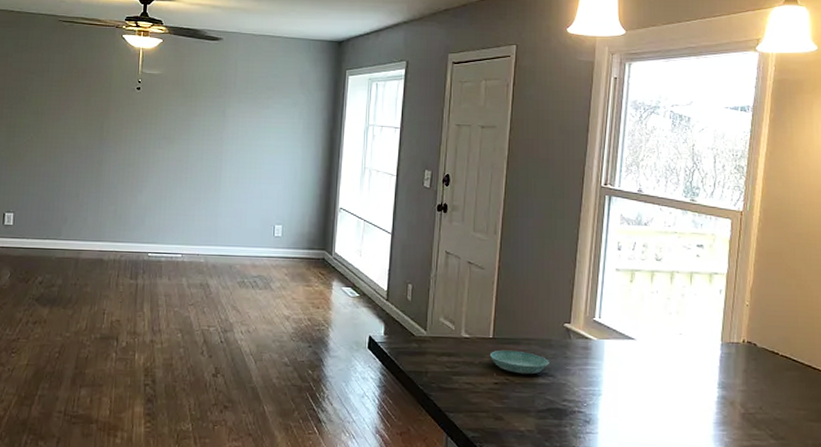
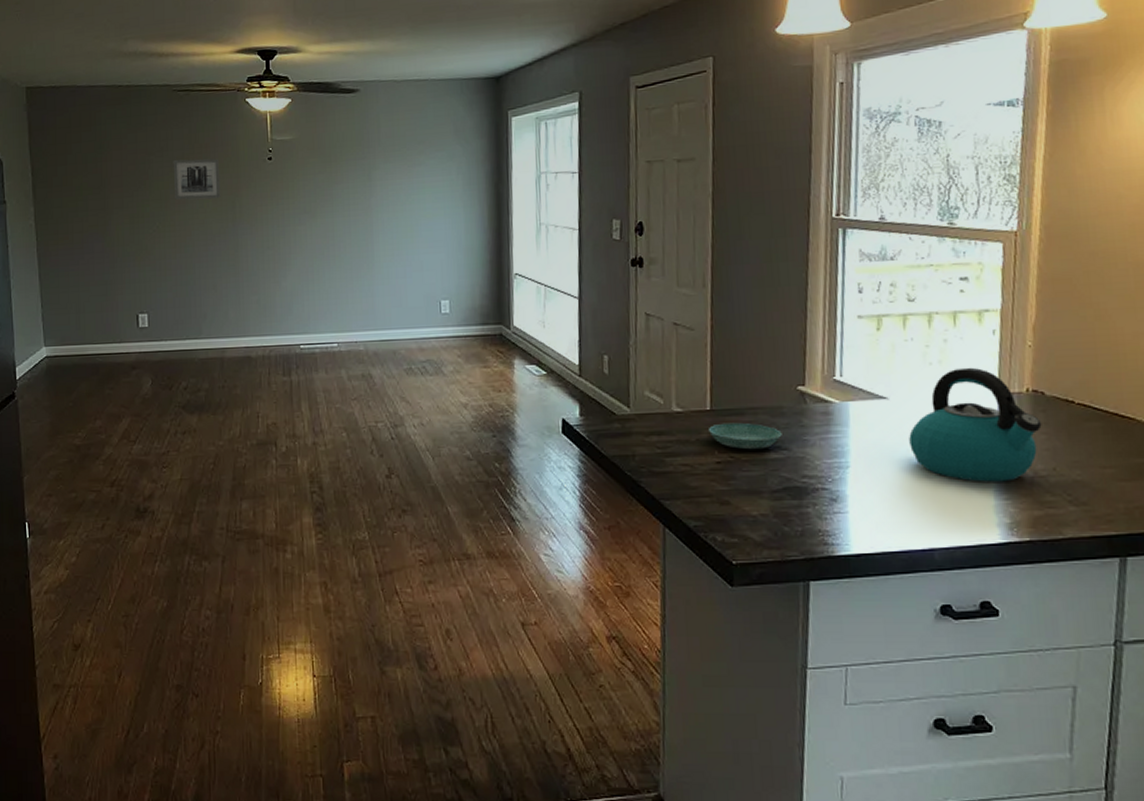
wall art: none [50,81,93,119] -> present [173,158,221,200]
kettle: none [650,318,753,416] -> present [909,367,1042,482]

